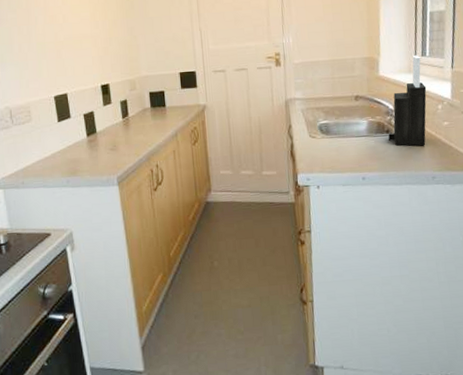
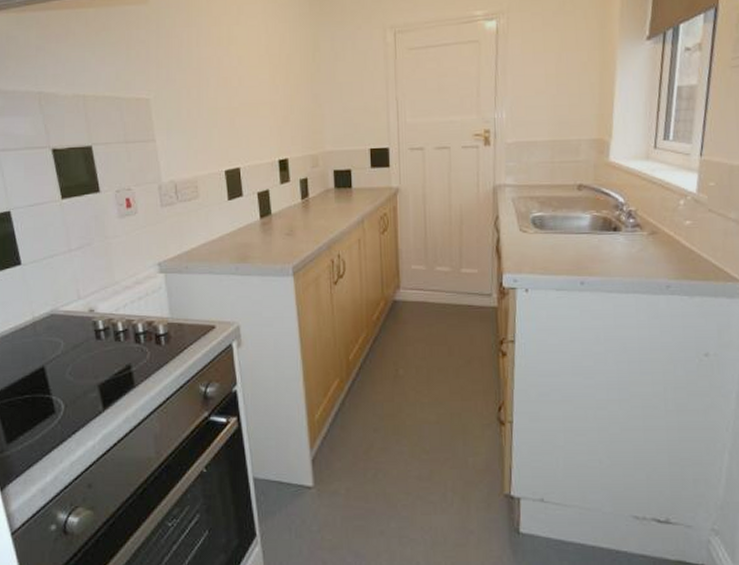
knife block: present [388,55,427,146] -> none [616,138,667,248]

